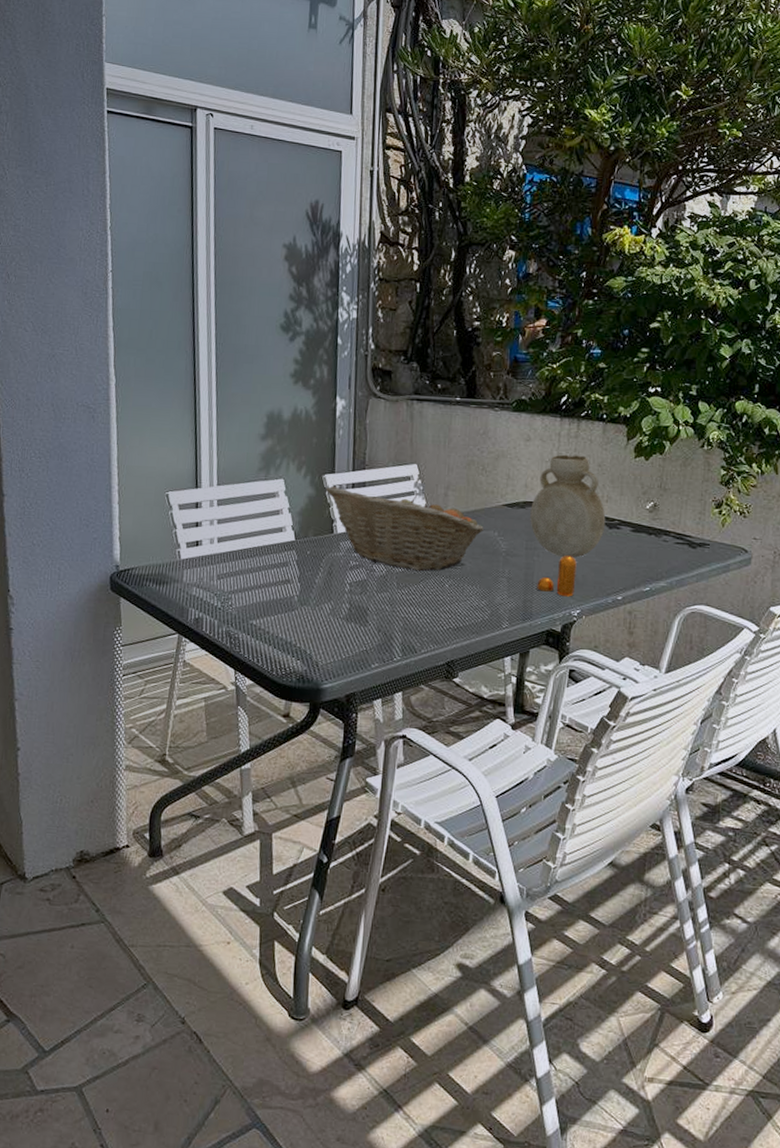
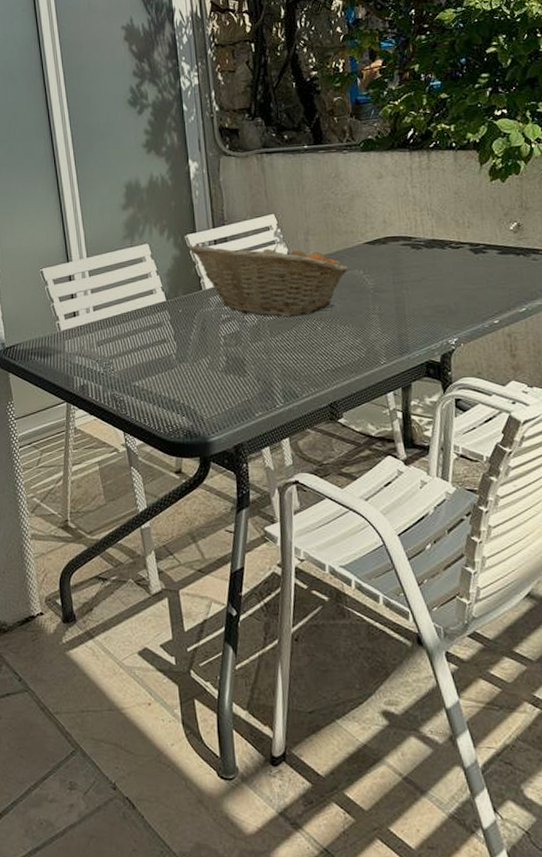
vase: present [530,454,606,558] -> none [392,185,471,287]
pepper shaker: present [537,555,577,597] -> none [409,284,449,327]

